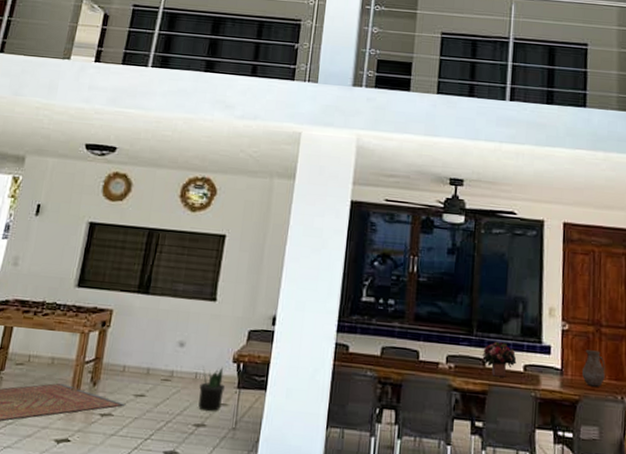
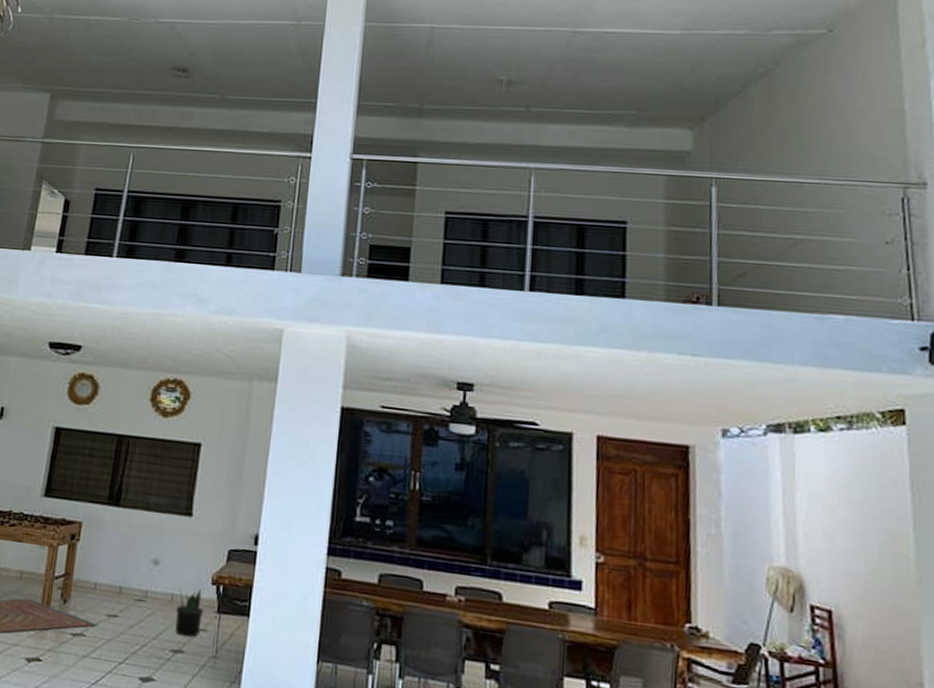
bouquet: present [482,342,517,378] -> none [498,573,540,615]
pitcher: present [582,349,605,387] -> none [621,587,651,632]

